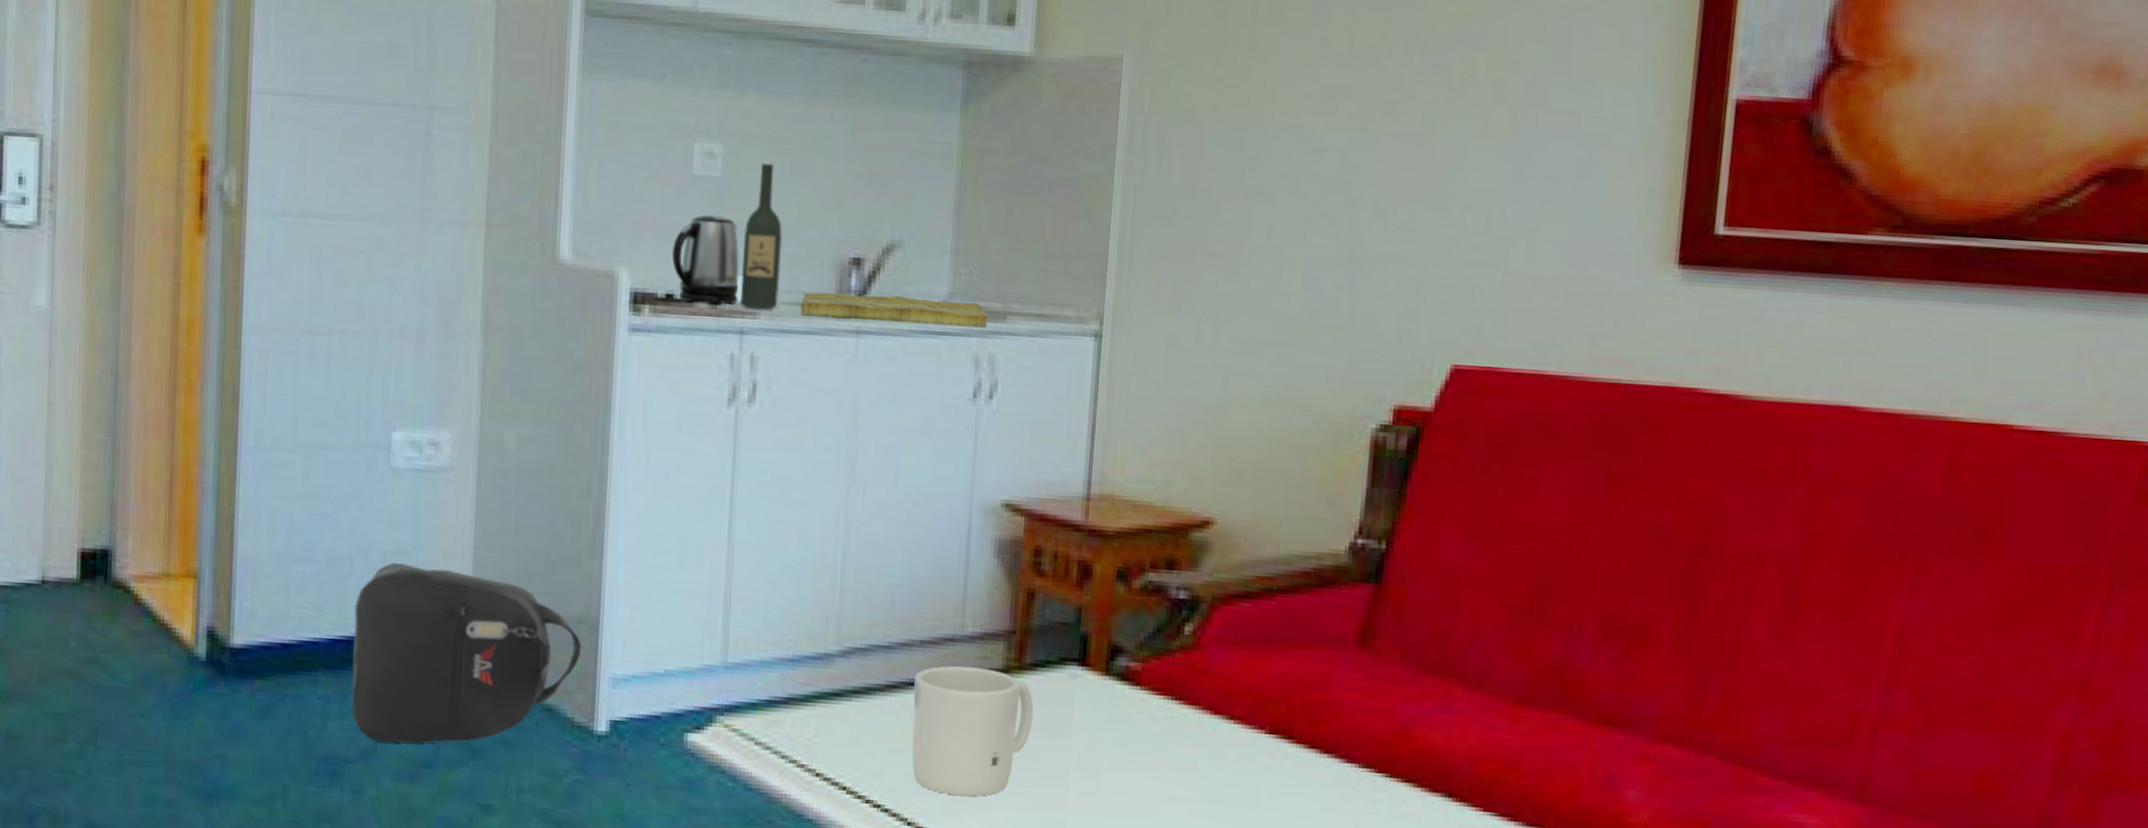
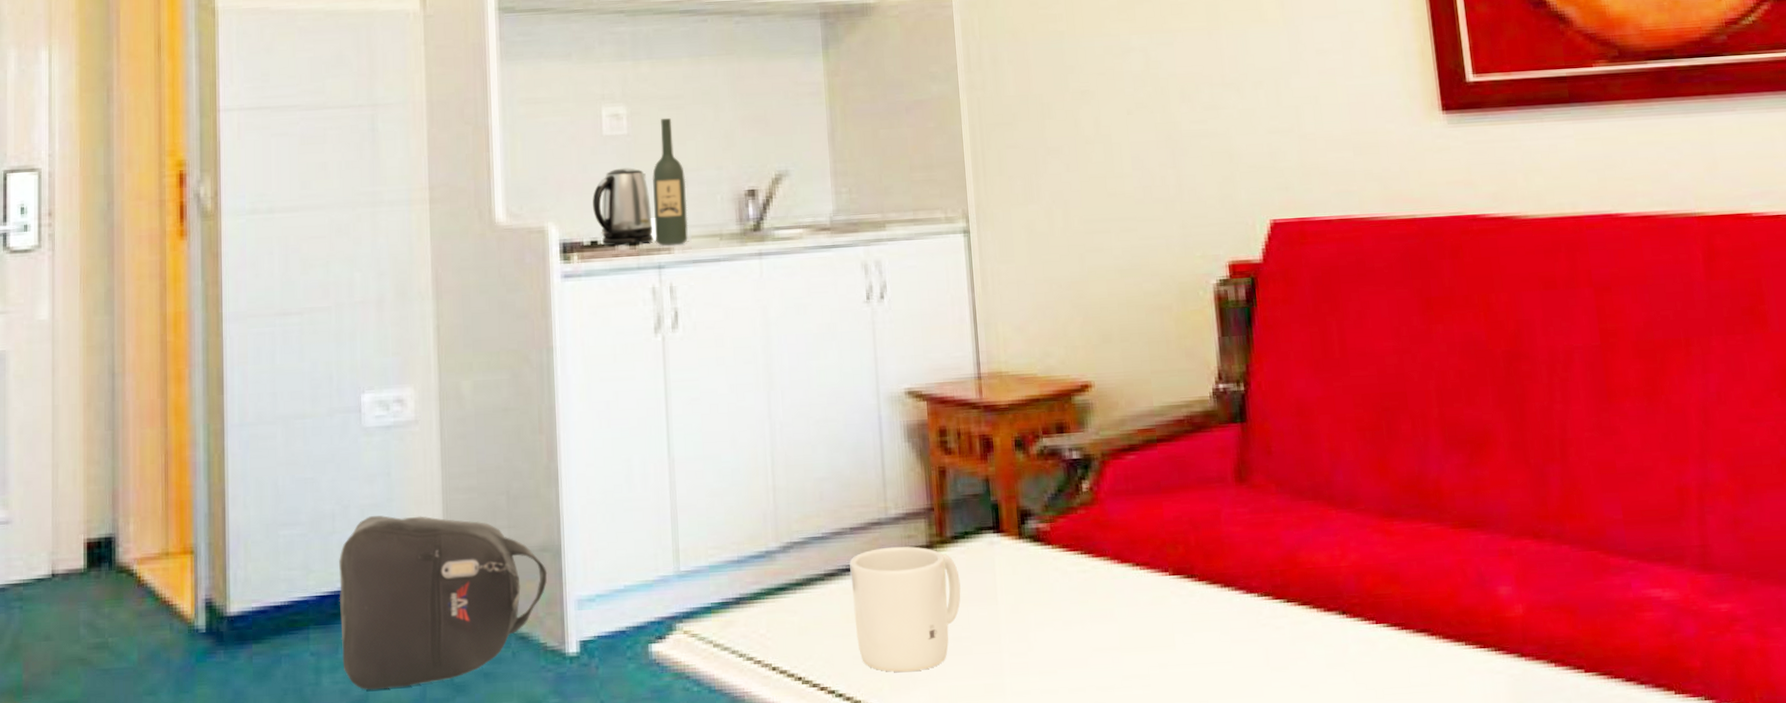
cutting board: present [800,292,987,328] -> none [708,216,870,246]

